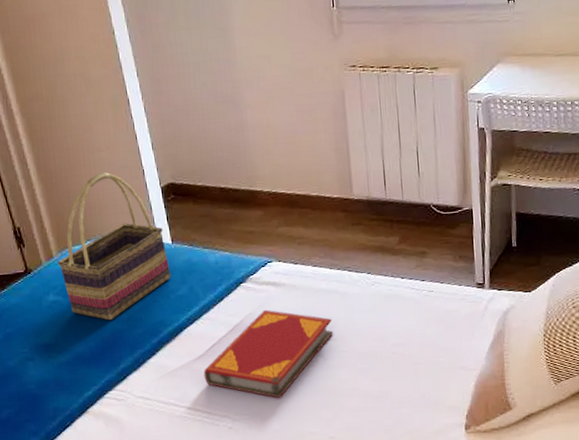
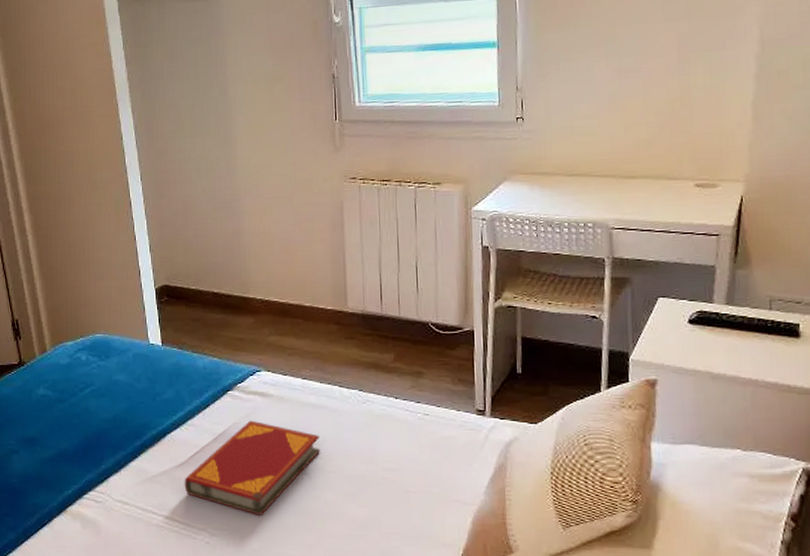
woven basket: present [57,172,172,321] -> none [50,271,159,419]

